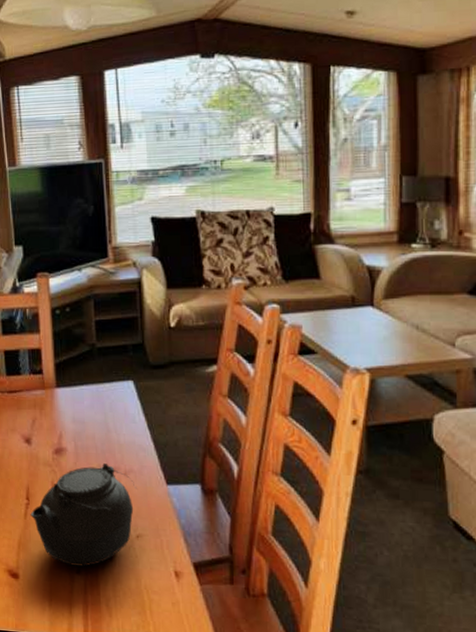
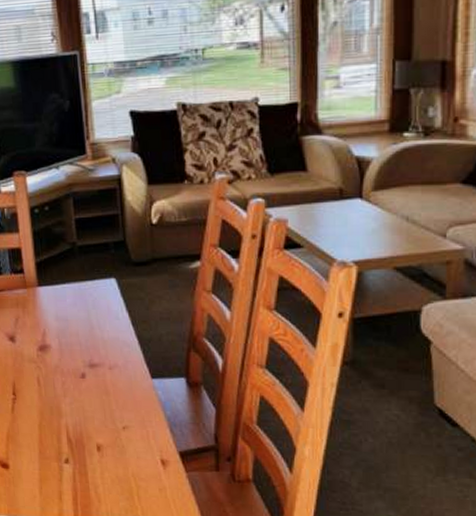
teapot: present [30,463,137,567] -> none [17,359,122,457]

